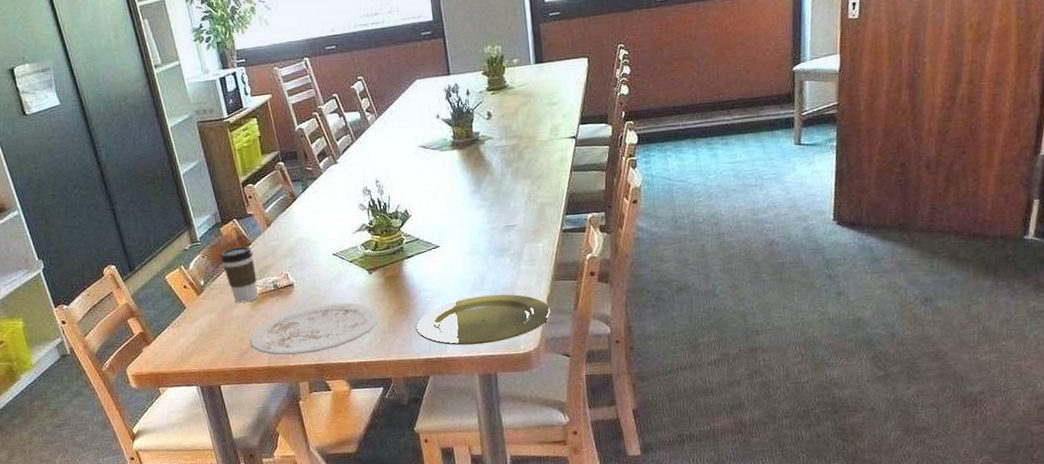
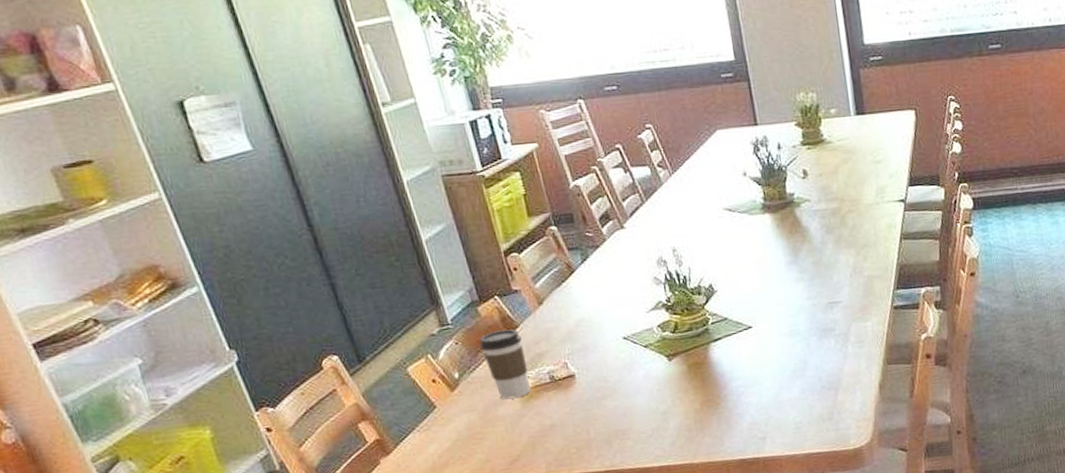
plate: present [249,302,381,356] -> none [521,395,684,463]
plate: present [416,294,551,346] -> none [728,381,884,443]

